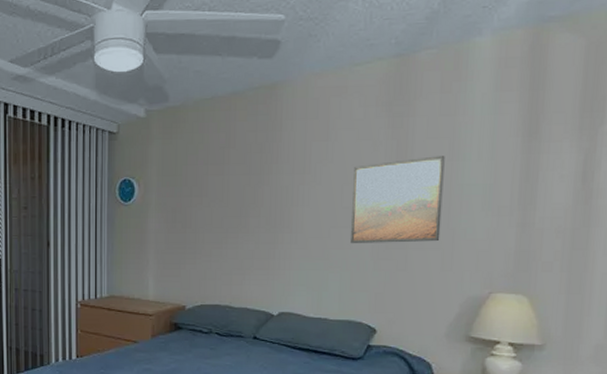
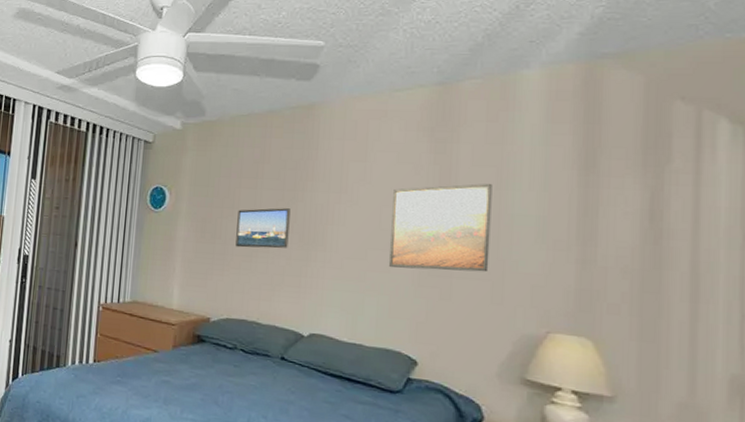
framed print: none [206,193,257,235] -> present [235,208,291,249]

